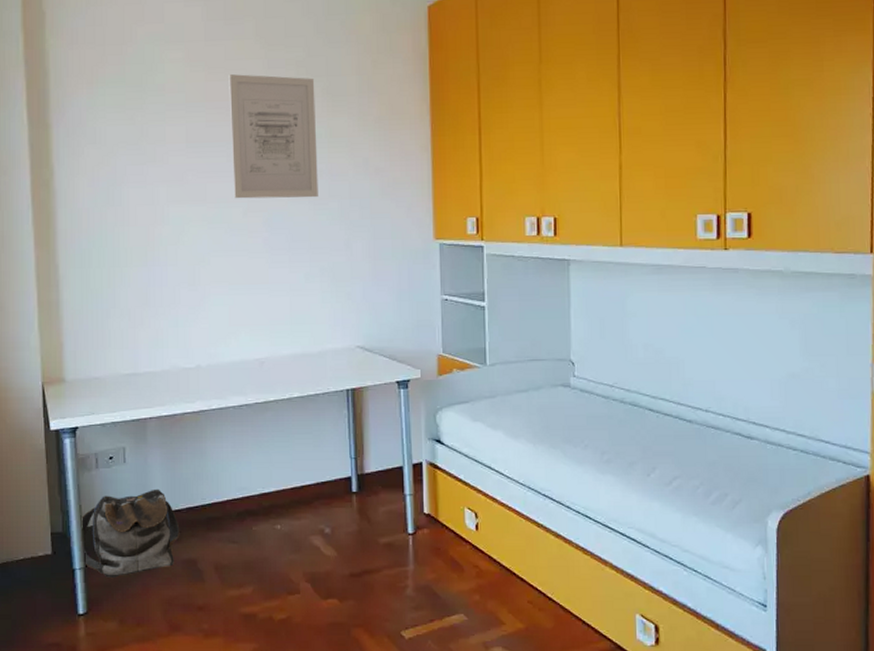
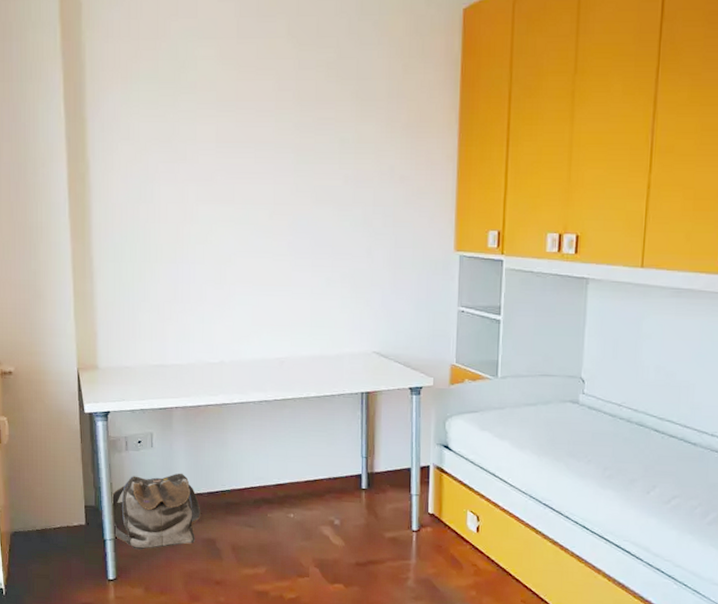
wall art: present [229,74,318,199] -> none [259,74,345,204]

